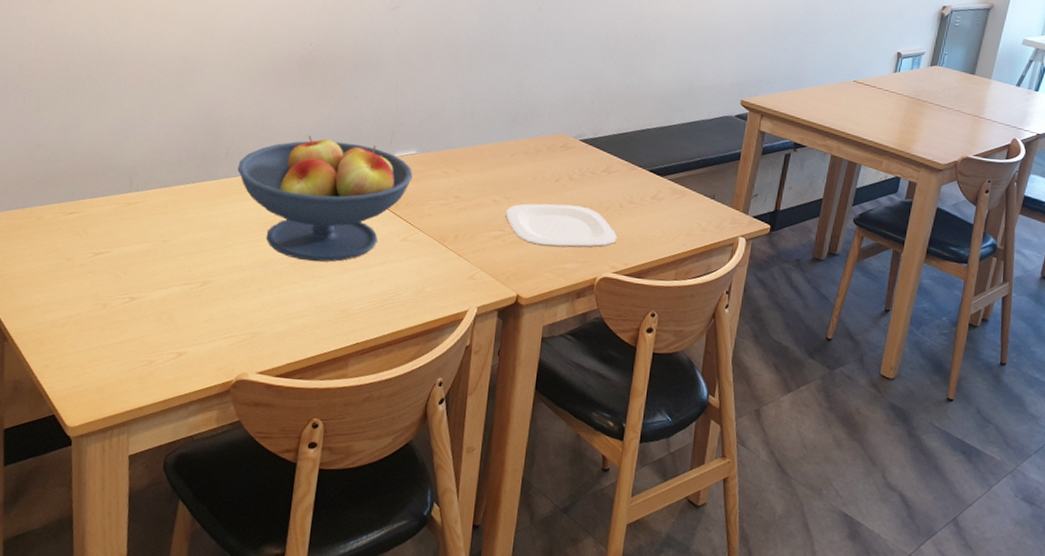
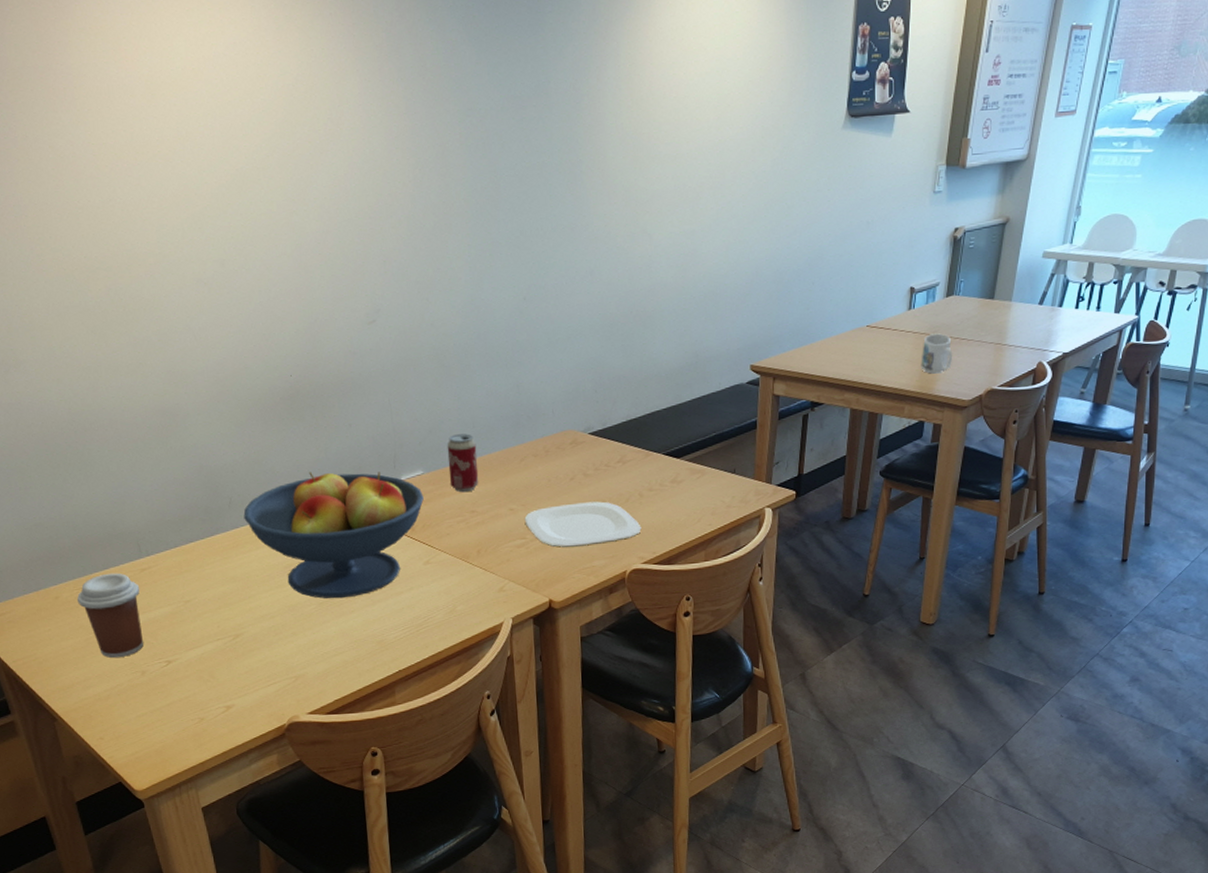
coffee cup: none [58,202,122,287] -> present [76,573,144,658]
beverage can: none [440,121,472,178] -> present [447,434,479,493]
mug: none [901,97,933,135] -> present [921,333,953,374]

